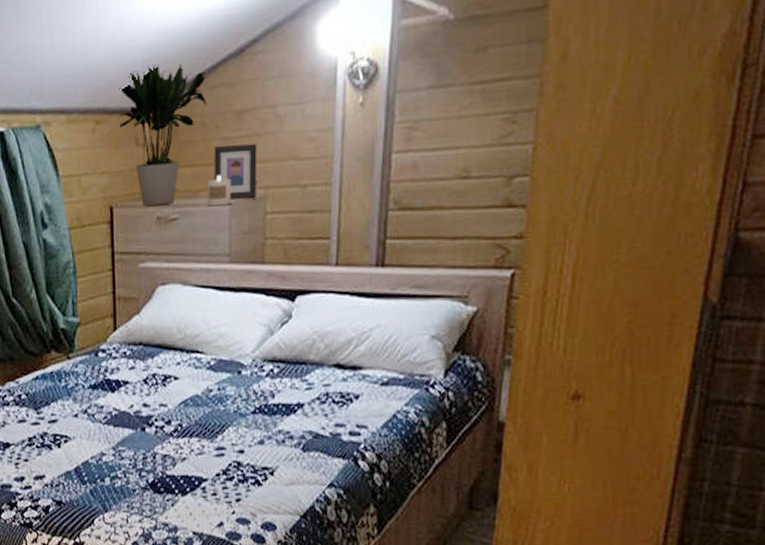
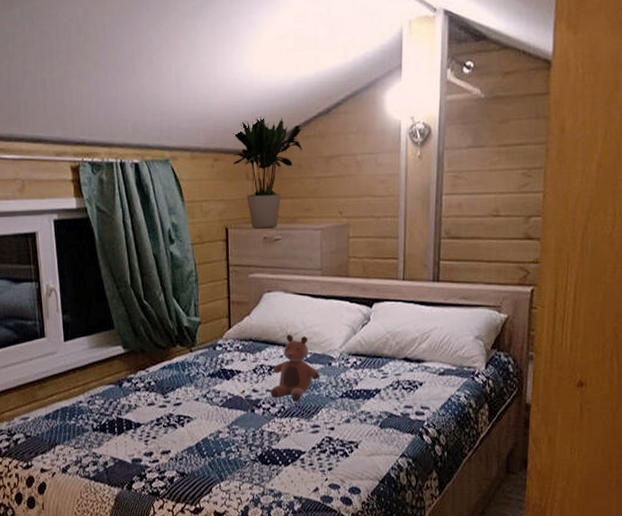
teddy bear: none [164,337,227,418] -> present [270,335,320,402]
candle: present [207,175,232,207] -> none [303,206,323,231]
picture frame: present [214,143,257,201] -> none [308,182,342,226]

